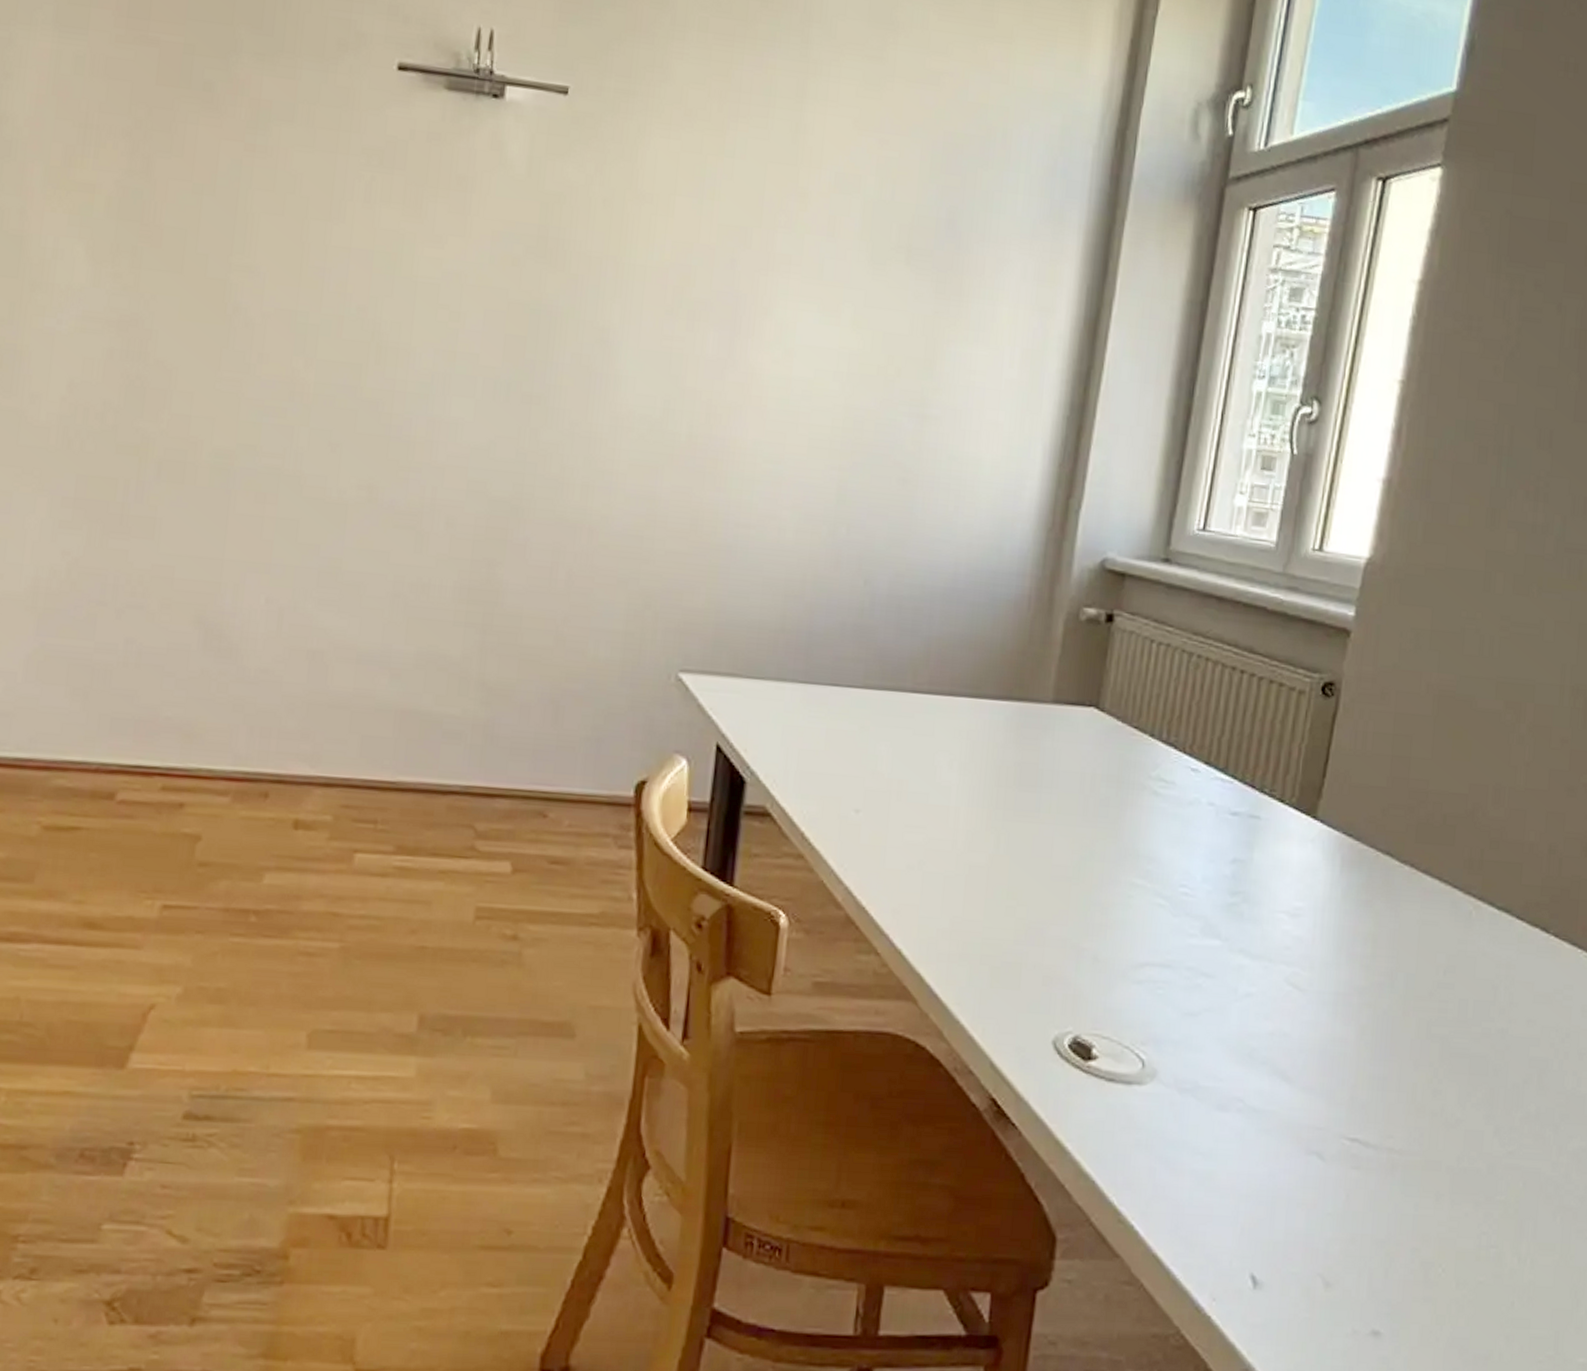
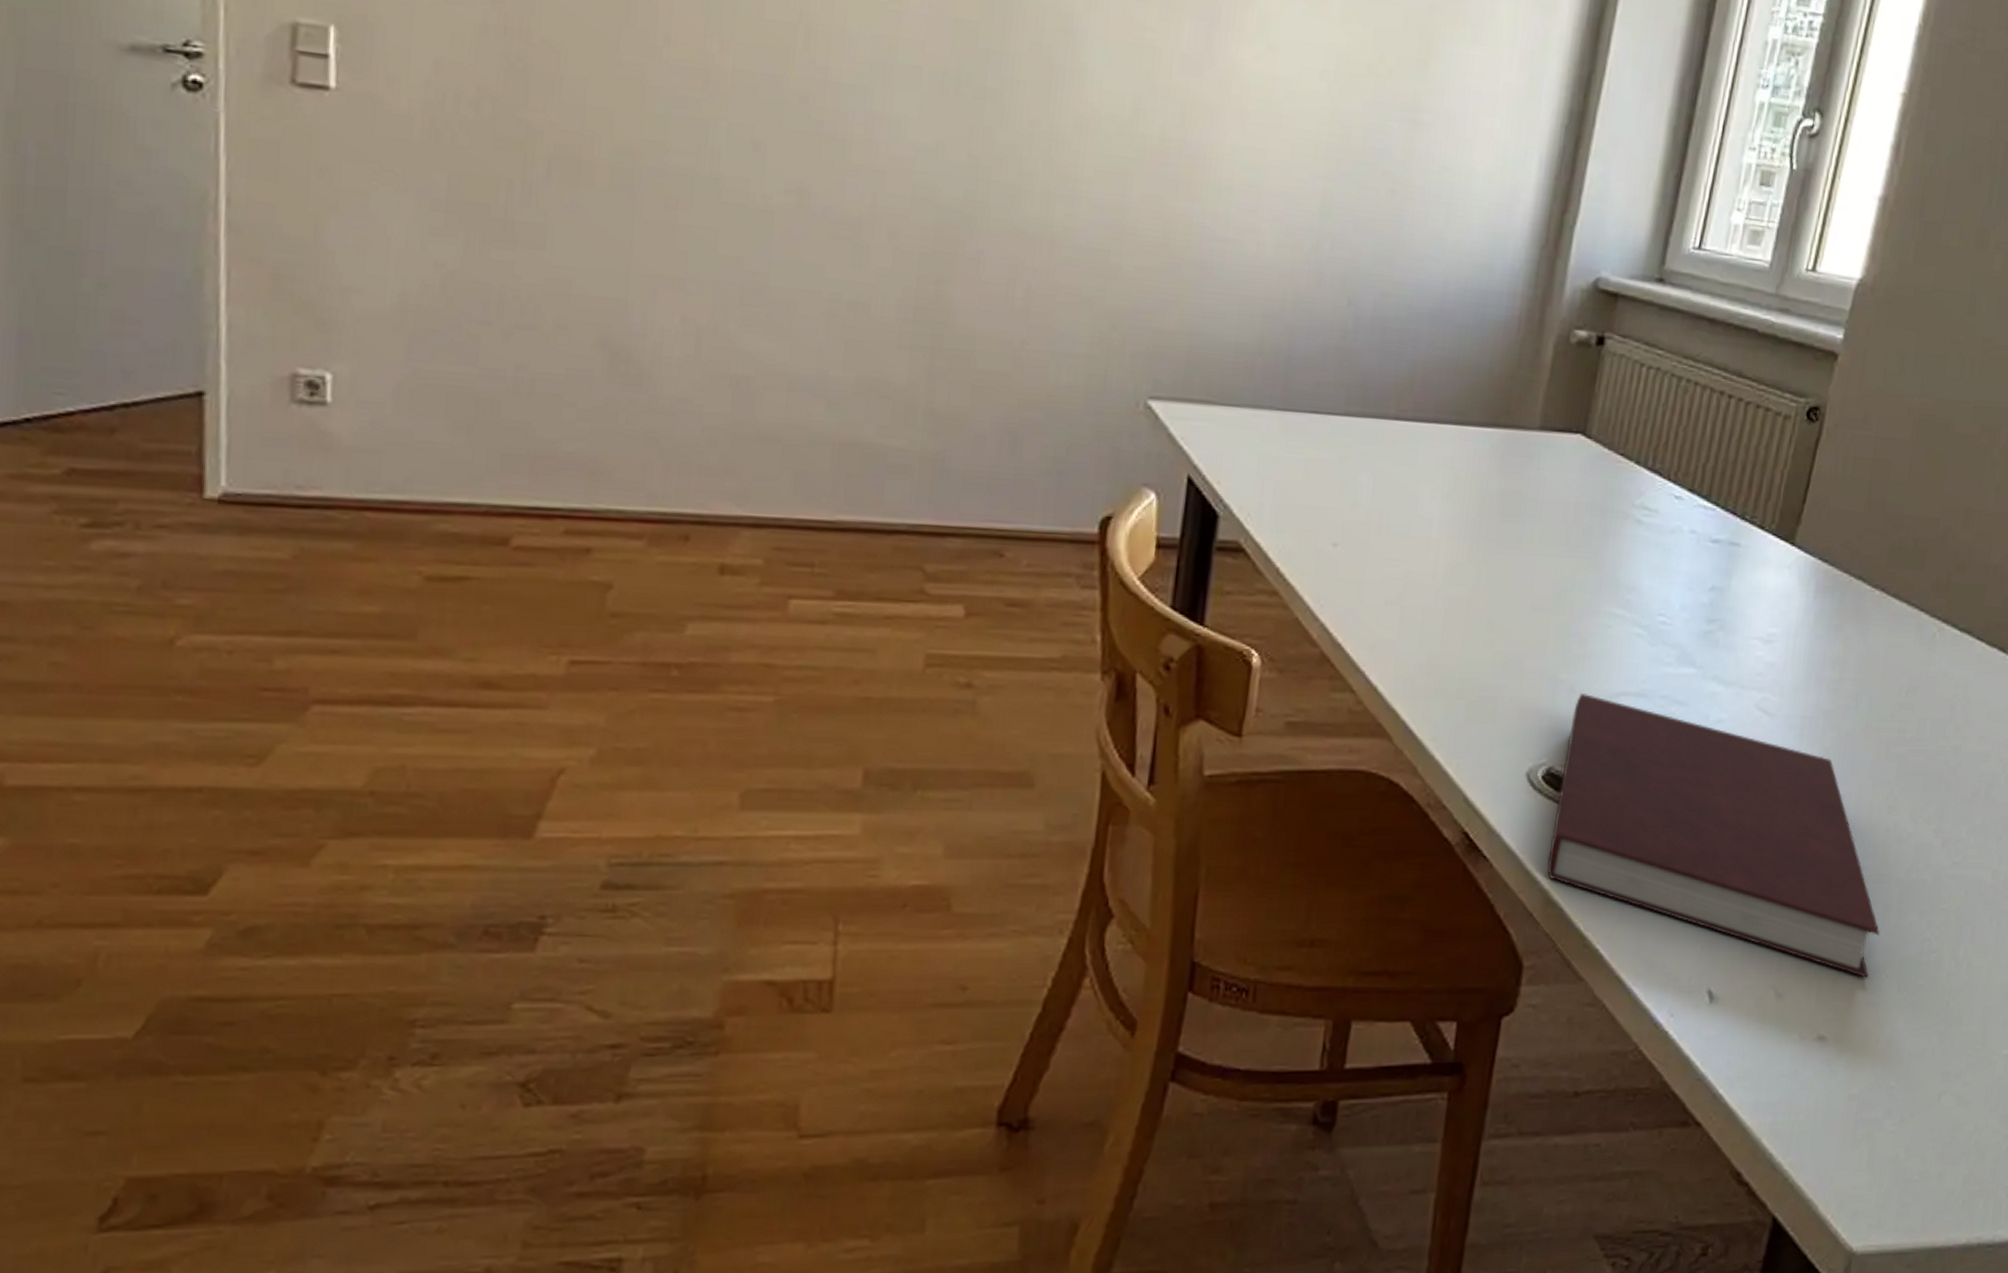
notebook: none [1077,963,1433,1271] -> present [1547,694,1880,978]

